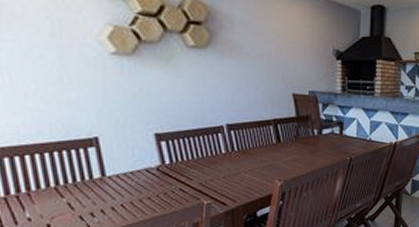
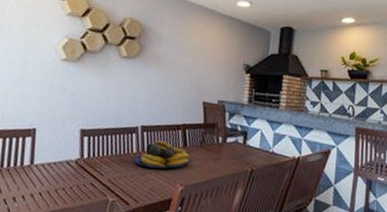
fruit bowl: none [224,138,287,167] -> present [134,140,191,169]

